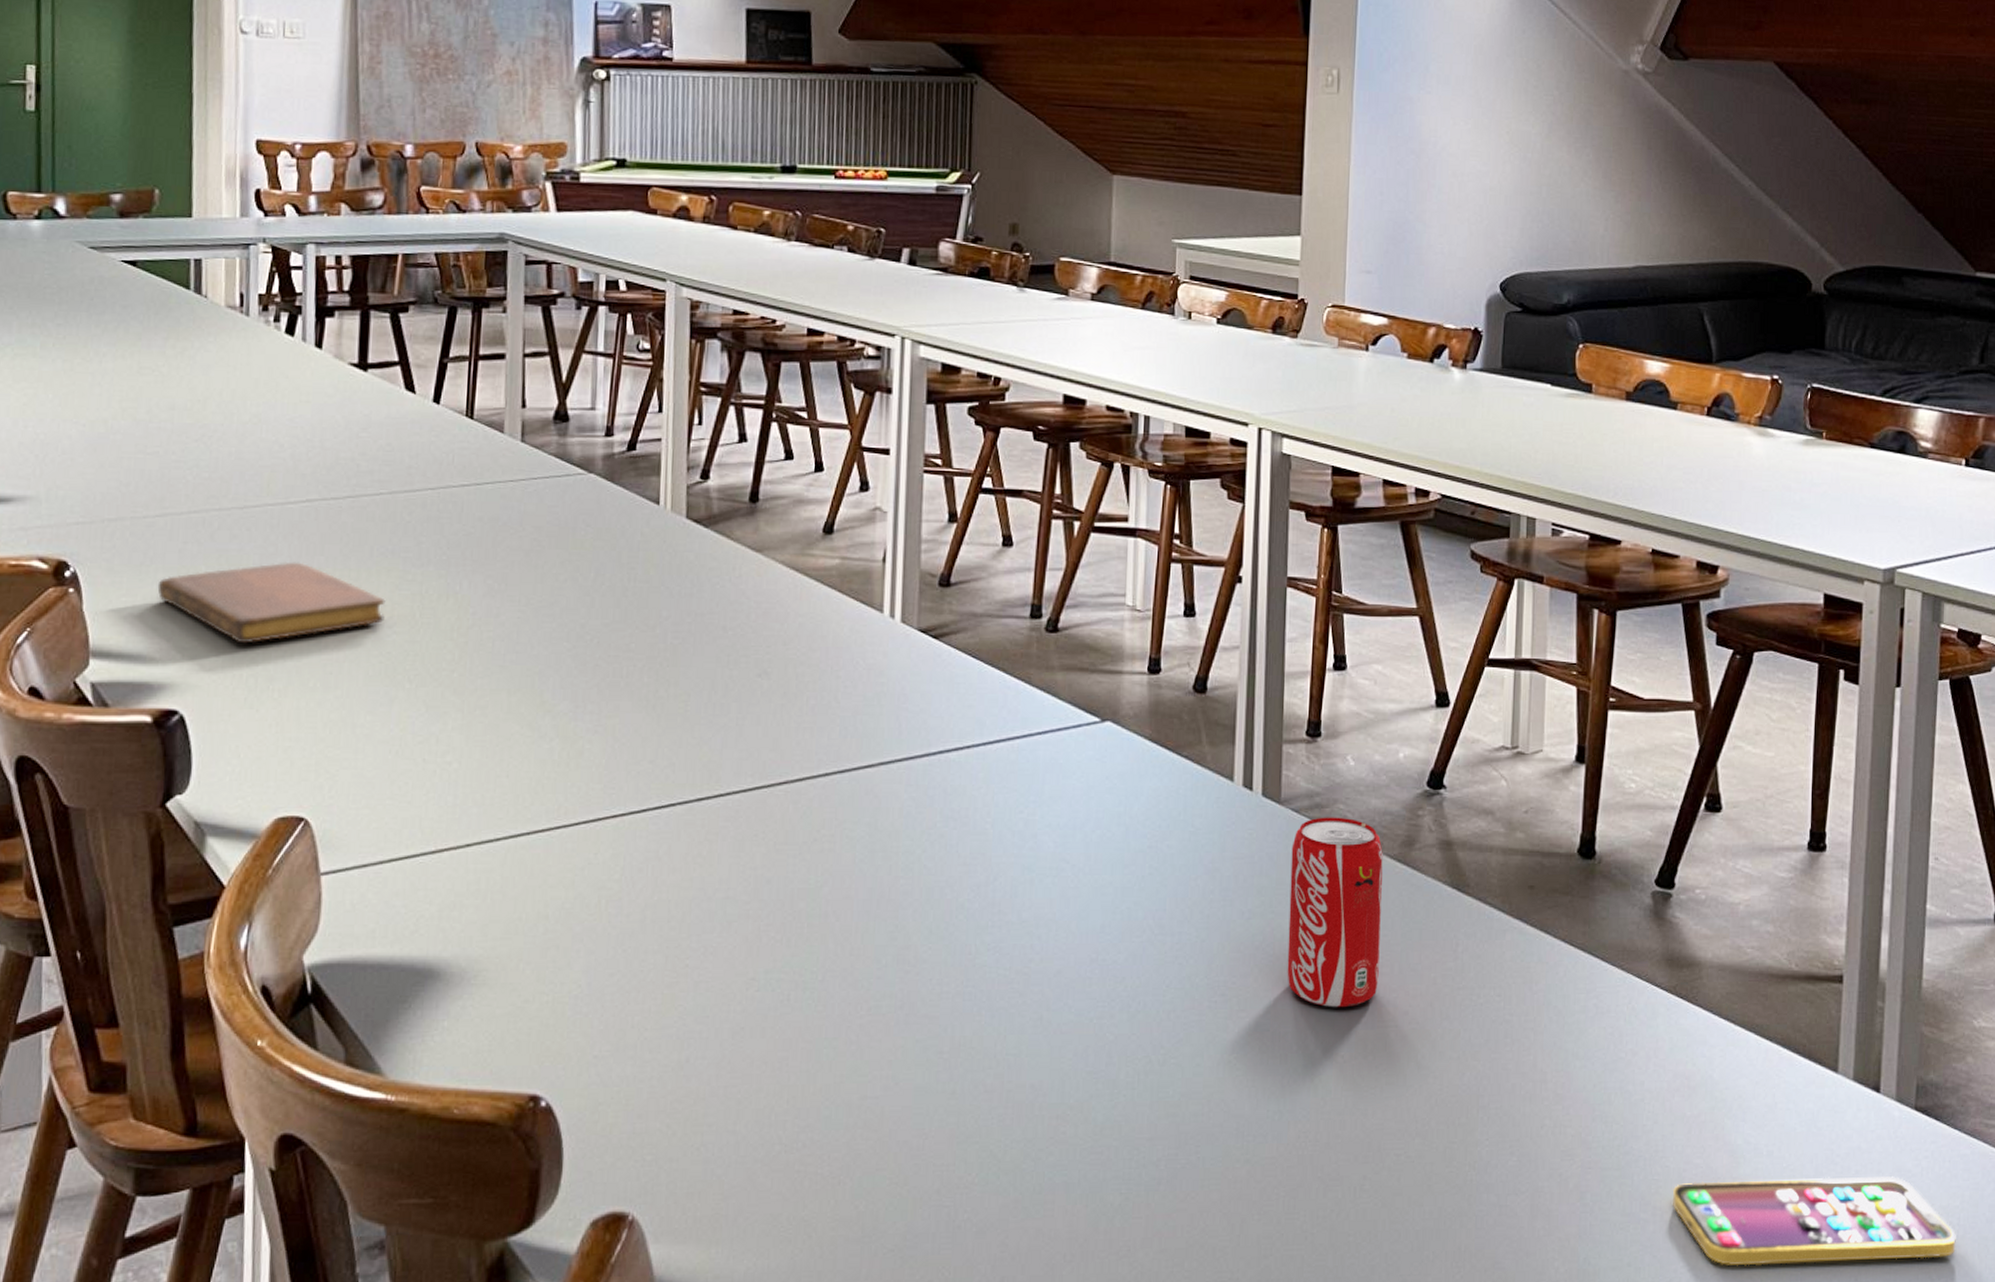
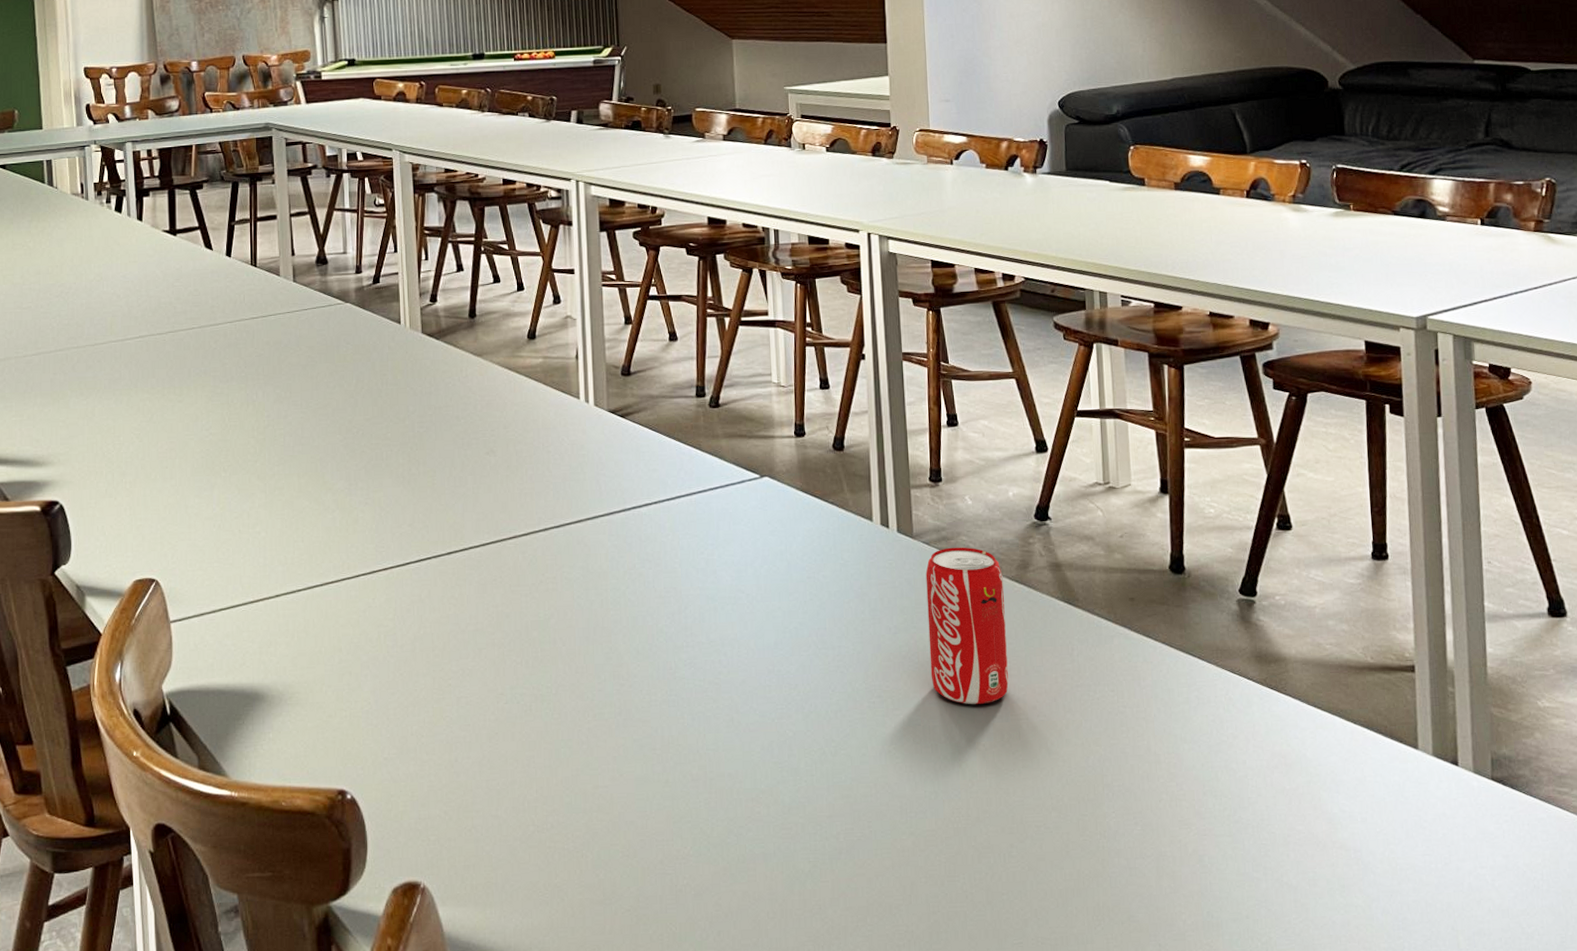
notebook: present [157,561,386,644] -> none [37,384,203,448]
smartphone: present [1672,1176,1956,1266] -> none [1279,838,1542,918]

